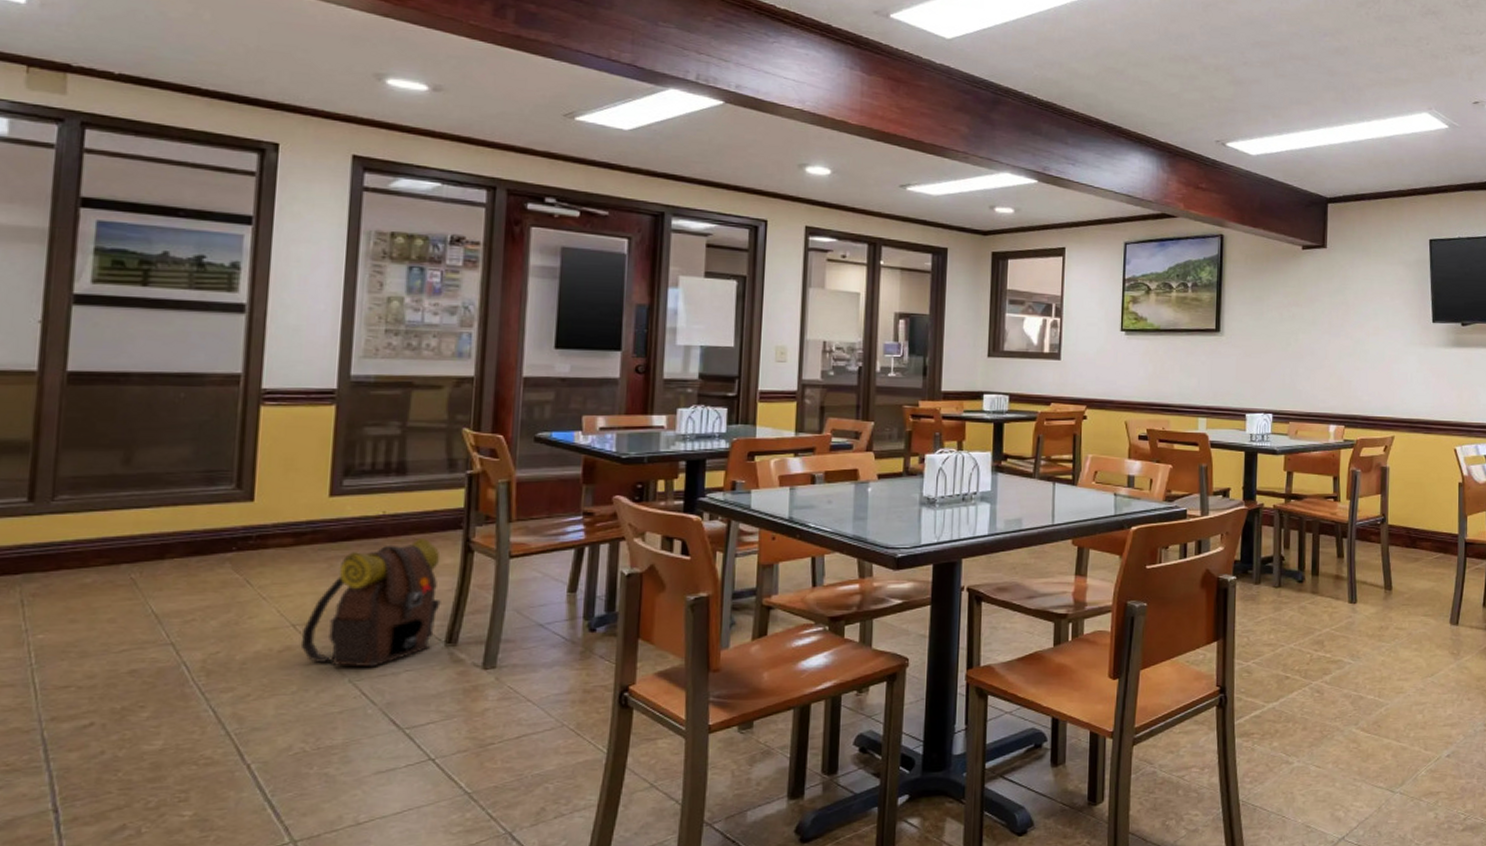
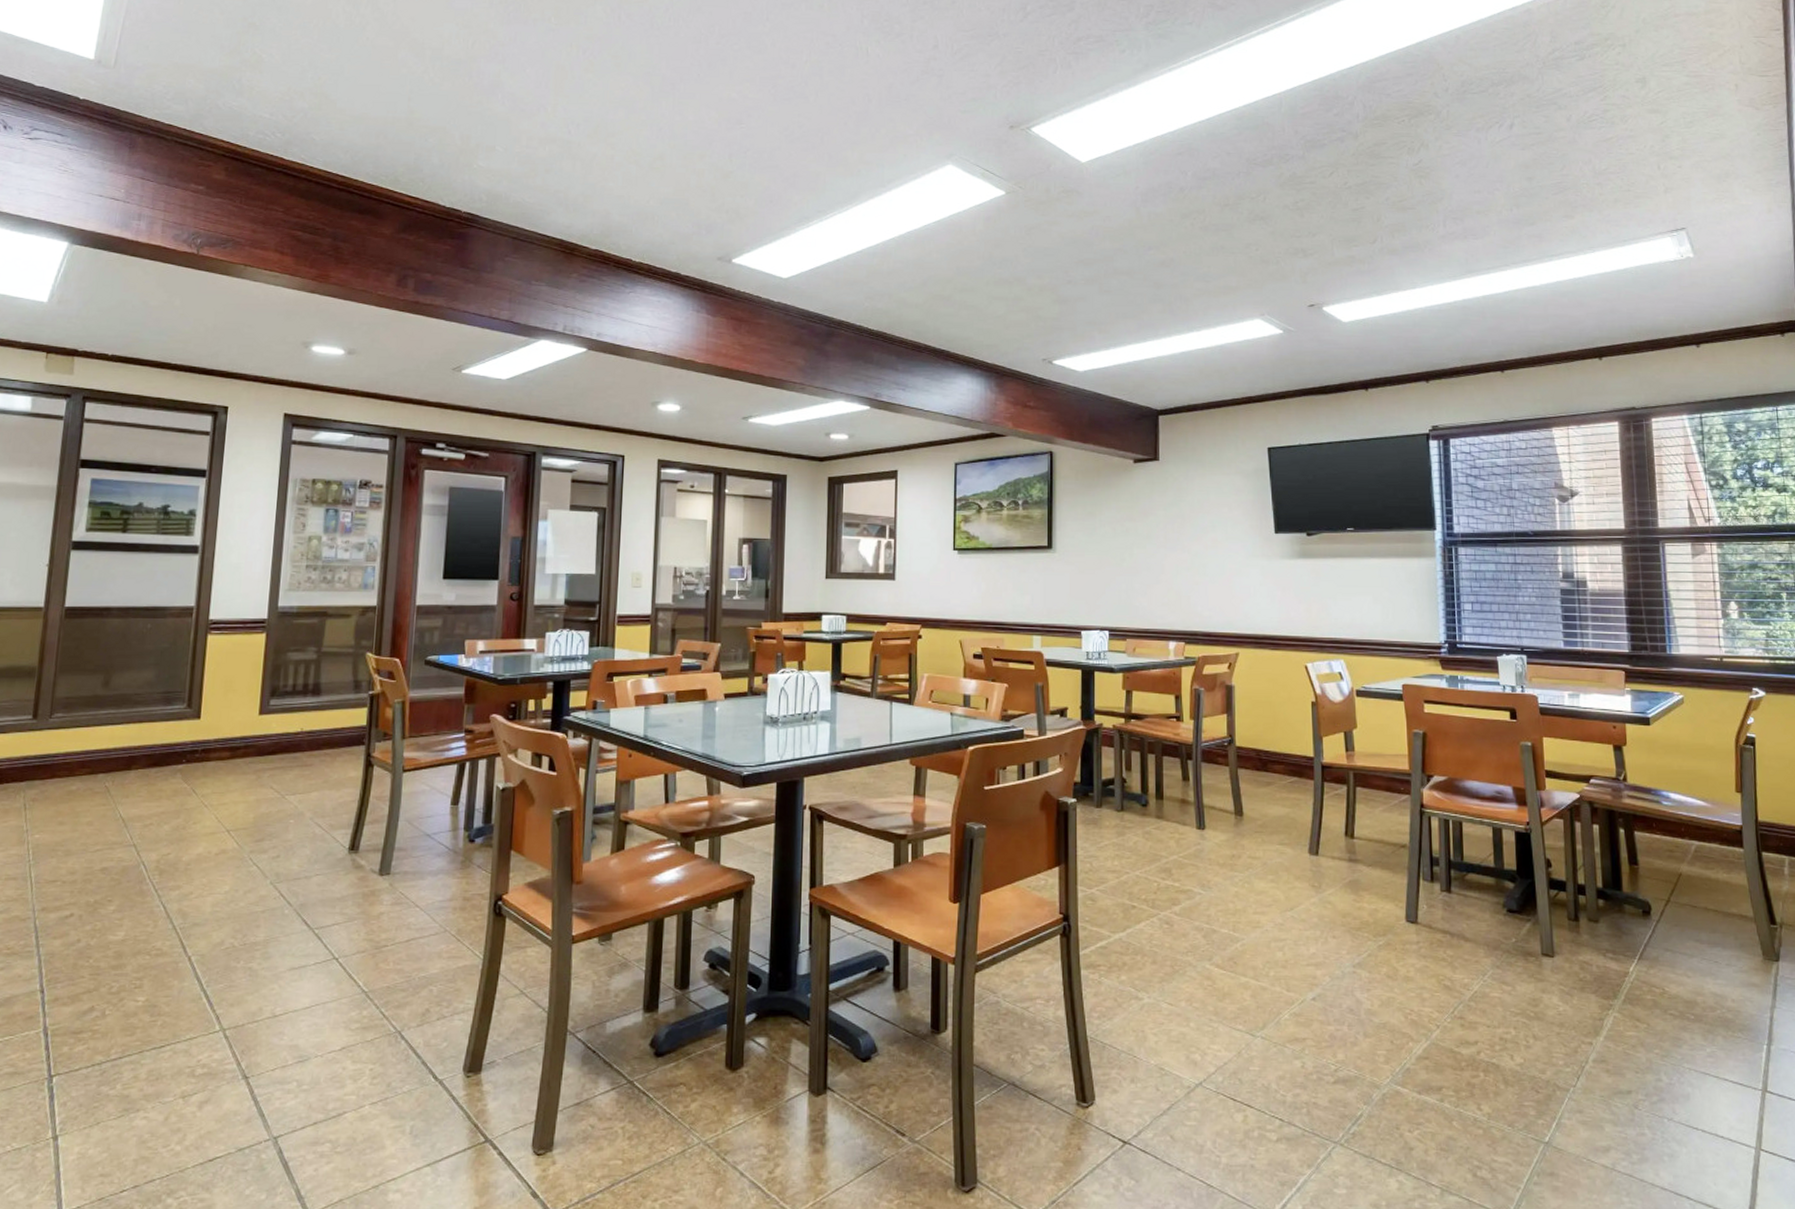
backpack: present [300,538,441,668] -> none [233,753,346,871]

